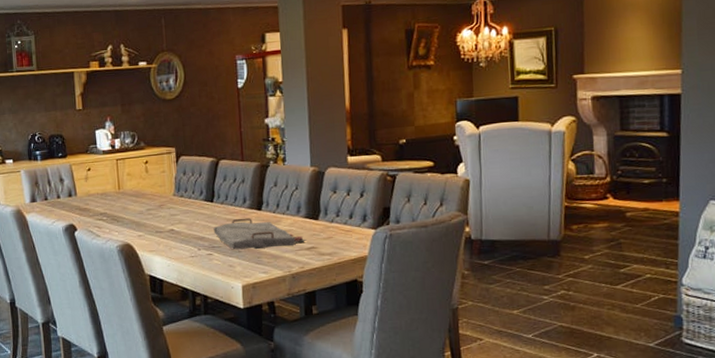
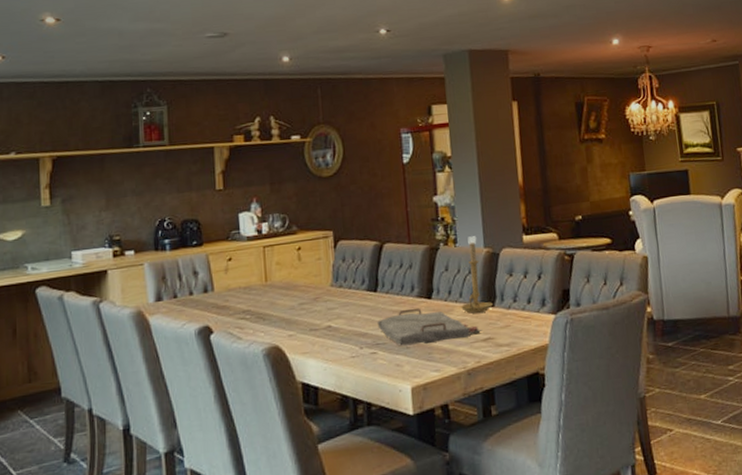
candle holder: none [287,156,317,225] -> present [460,236,493,314]

